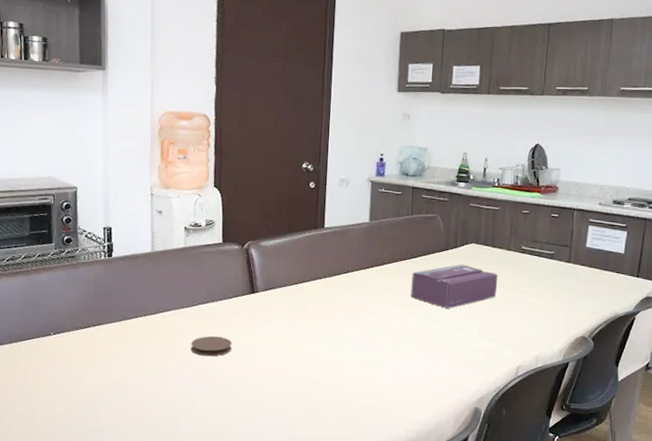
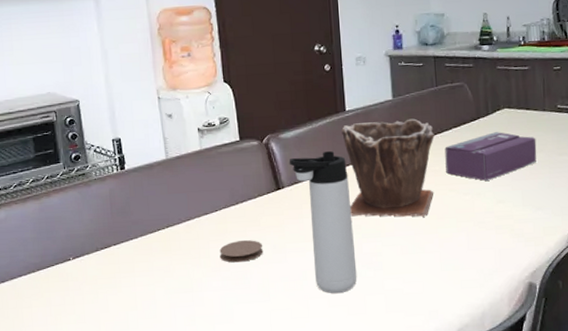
thermos bottle: none [265,263,320,396] -> present [289,151,357,293]
plant pot: none [317,240,404,335] -> present [342,118,434,217]

